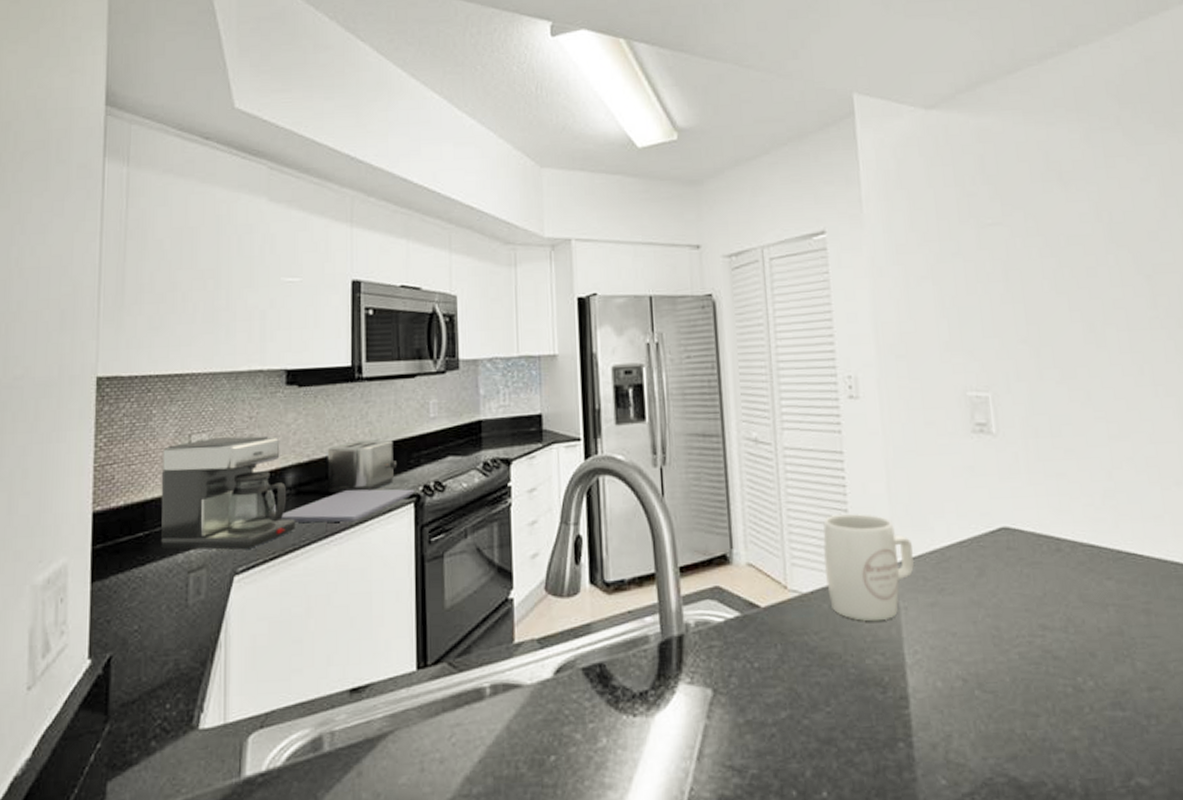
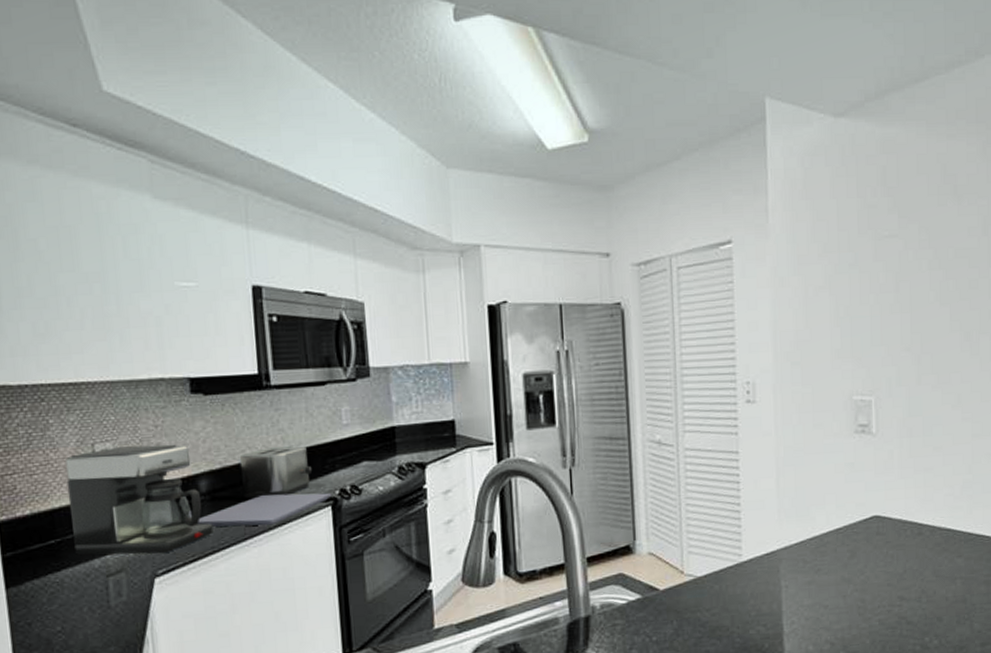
mug: present [823,514,914,622] -> none [717,507,797,599]

